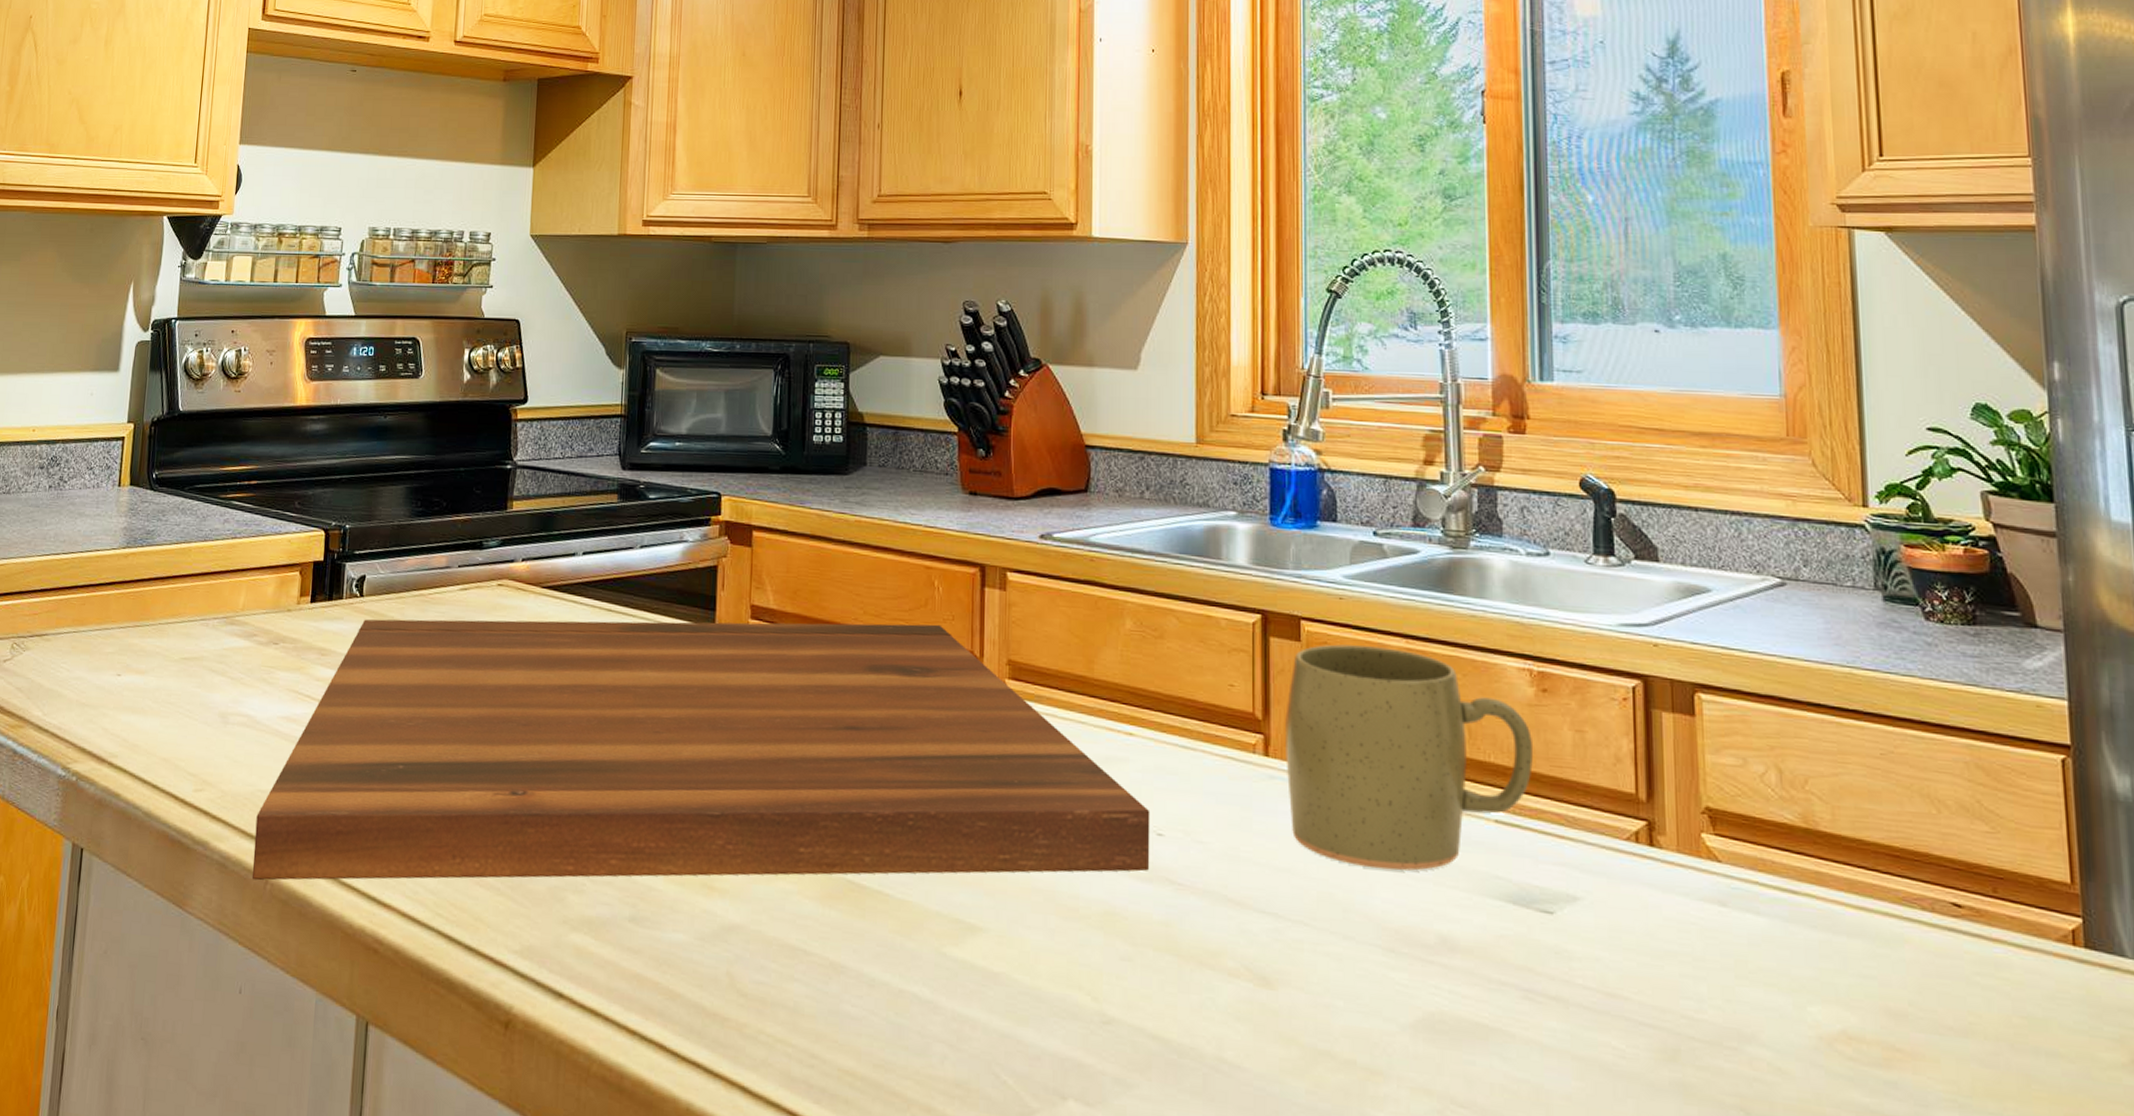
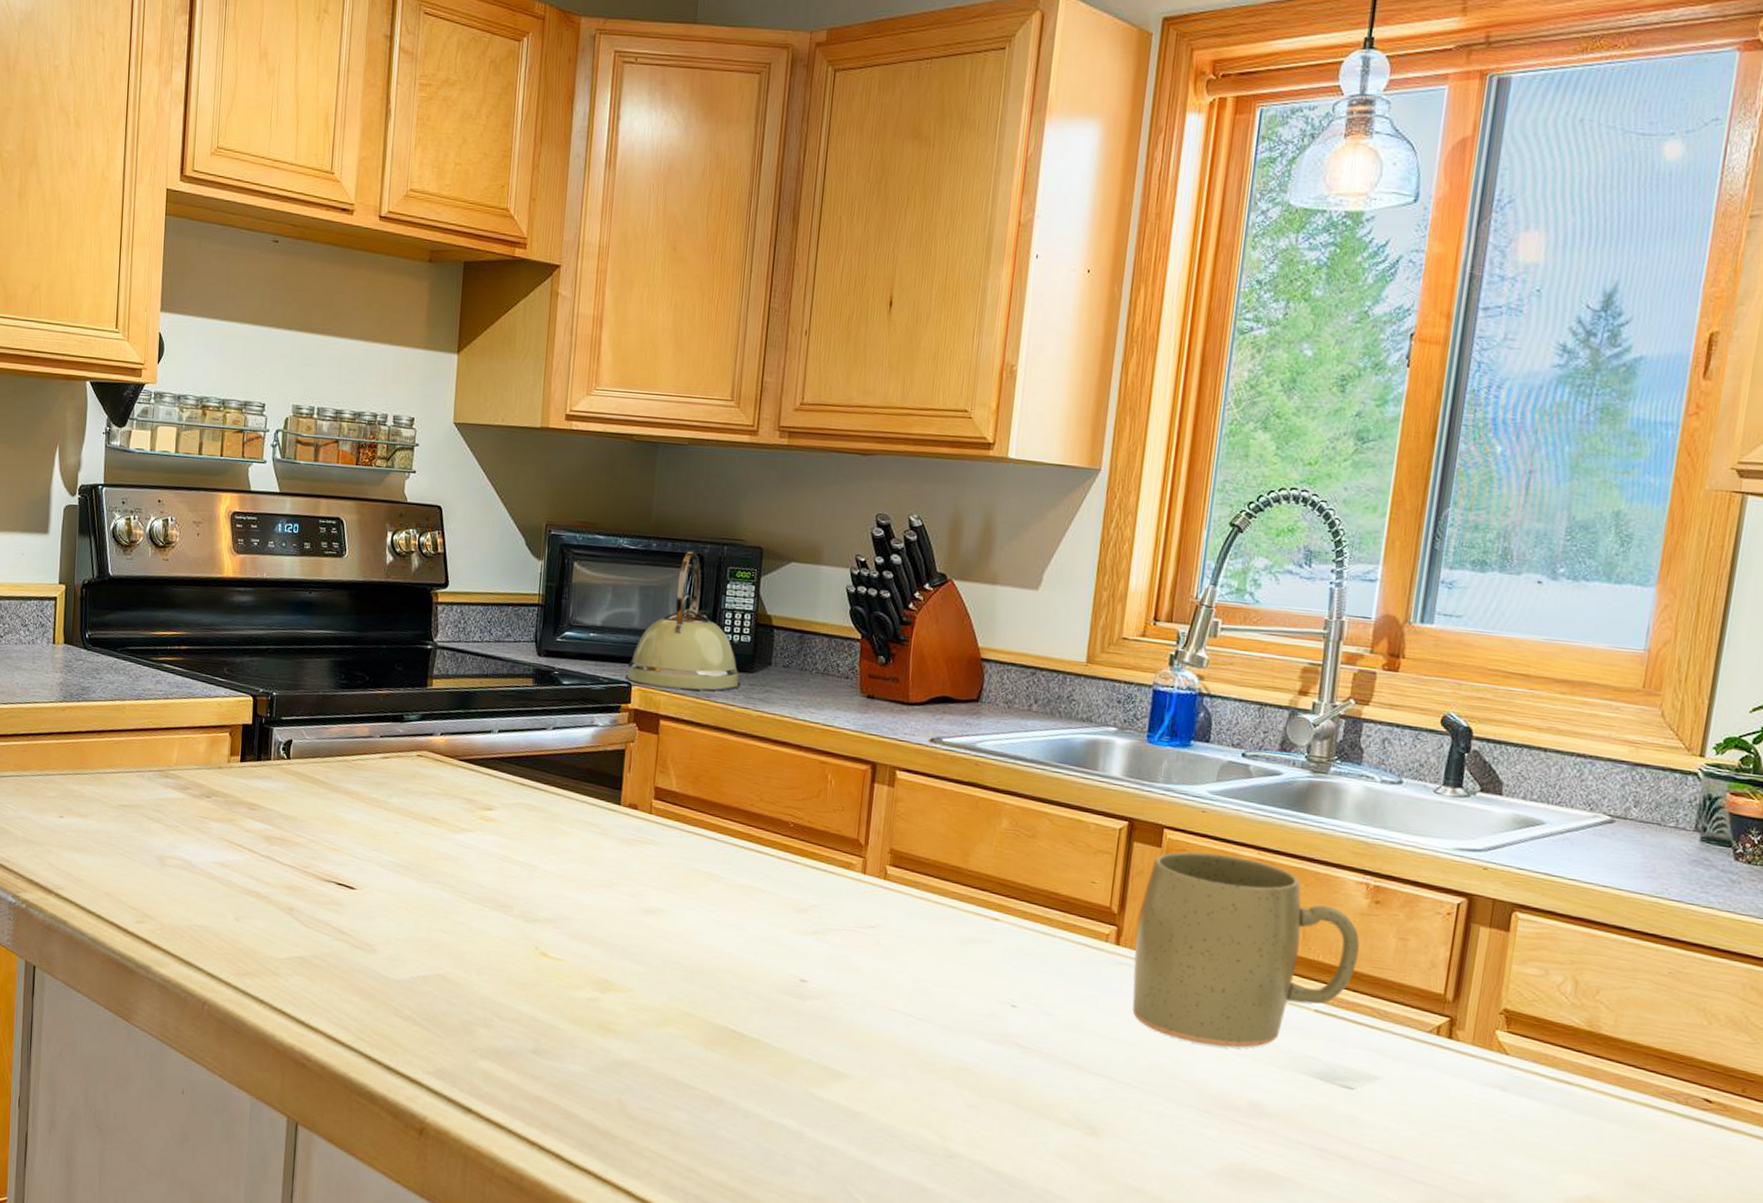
cutting board: present [252,619,1150,881] -> none [191,779,1007,1036]
kettle: none [714,350,835,498] -> present [625,551,740,691]

